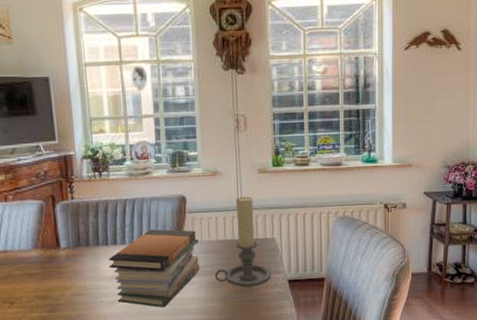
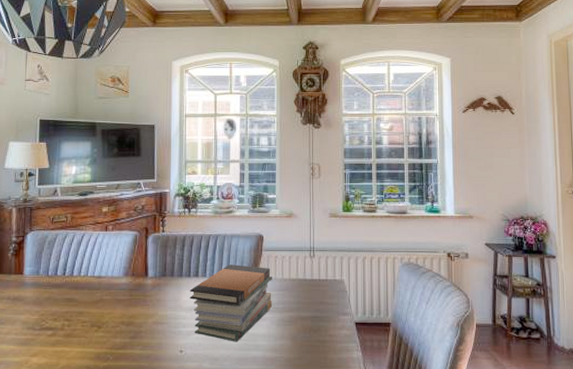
candle holder: present [215,196,272,288] -> none [286,238,340,327]

